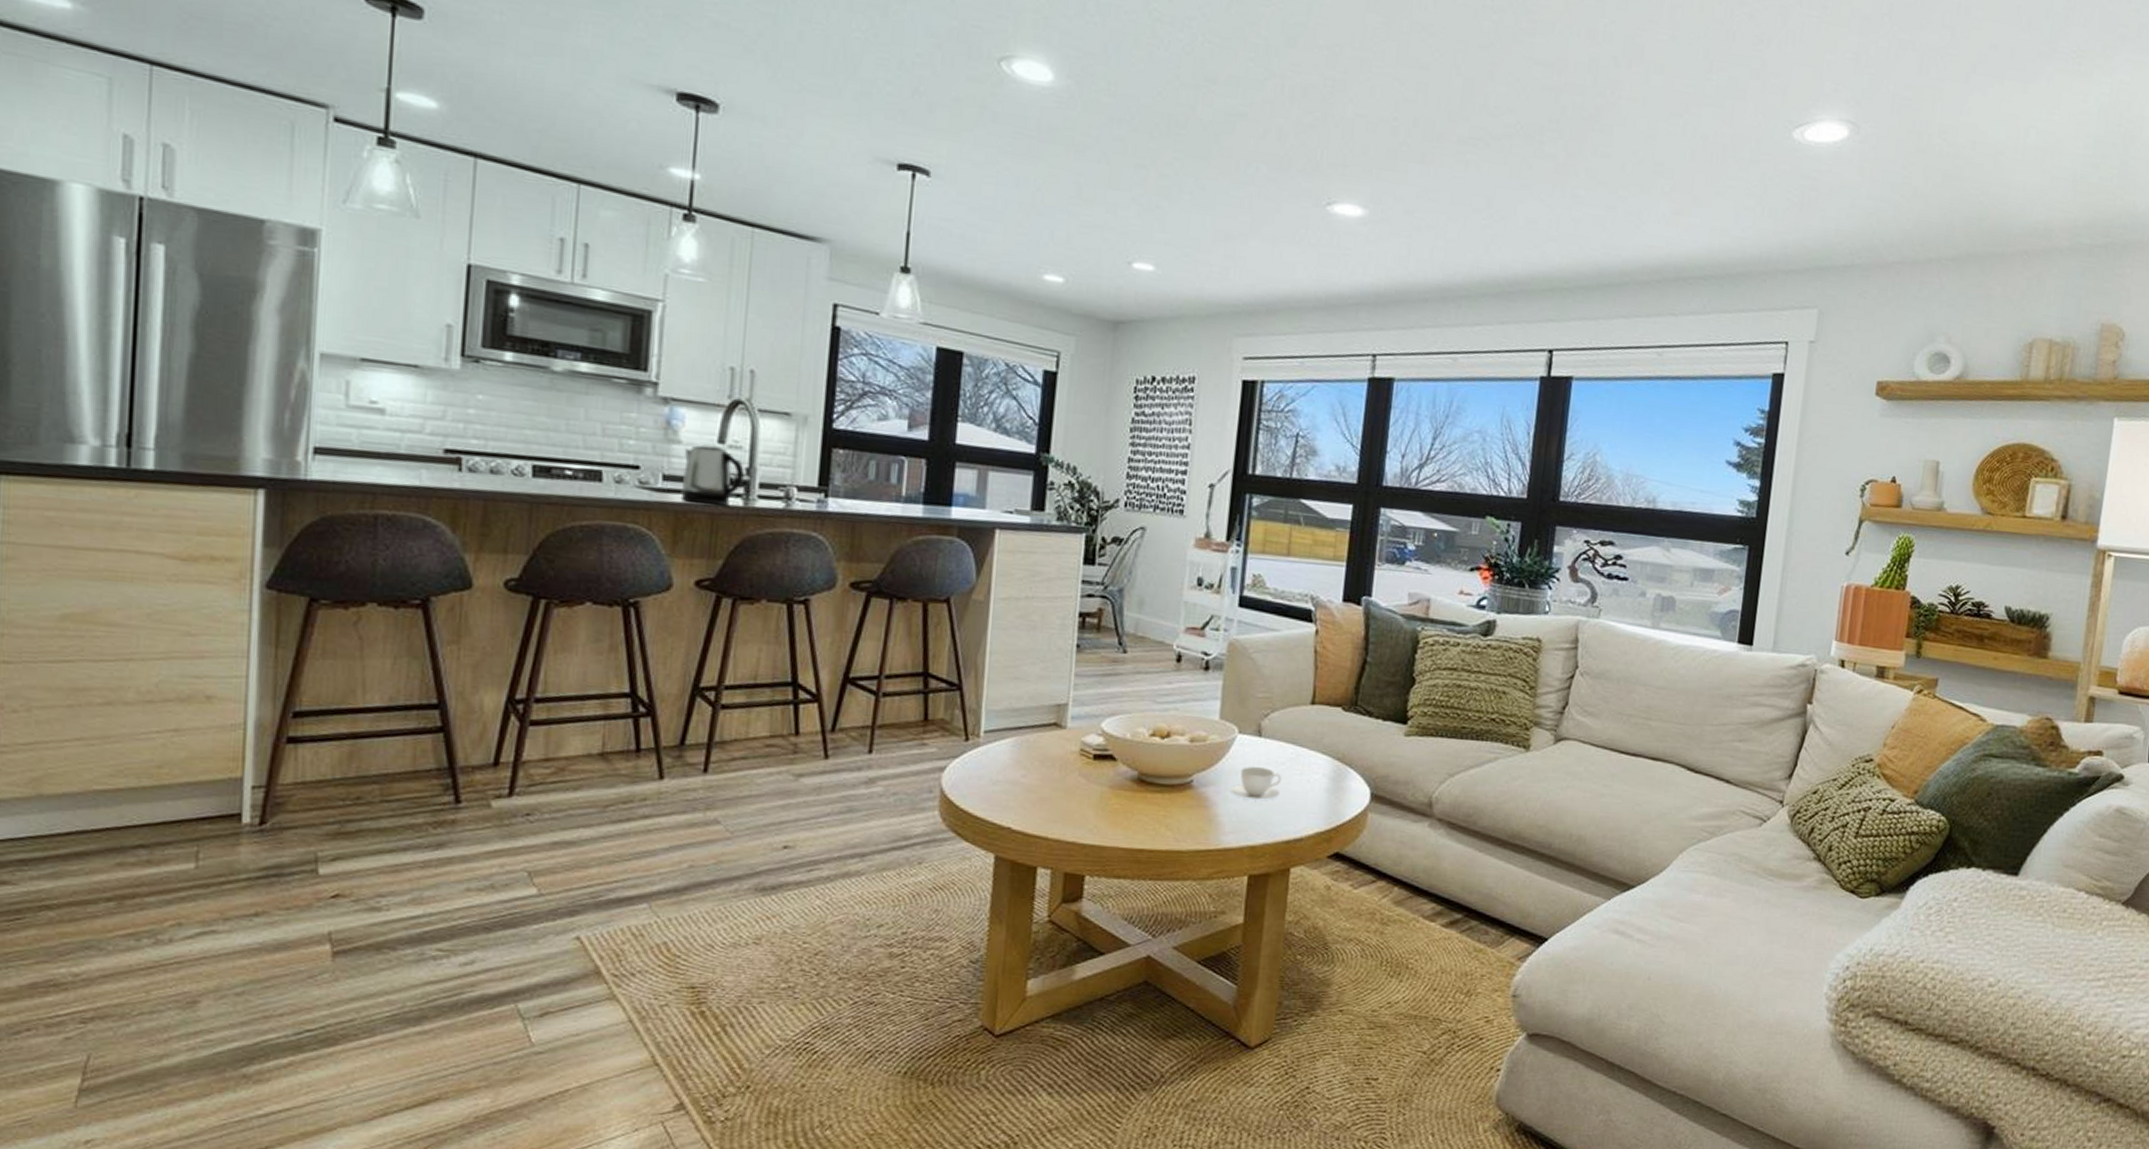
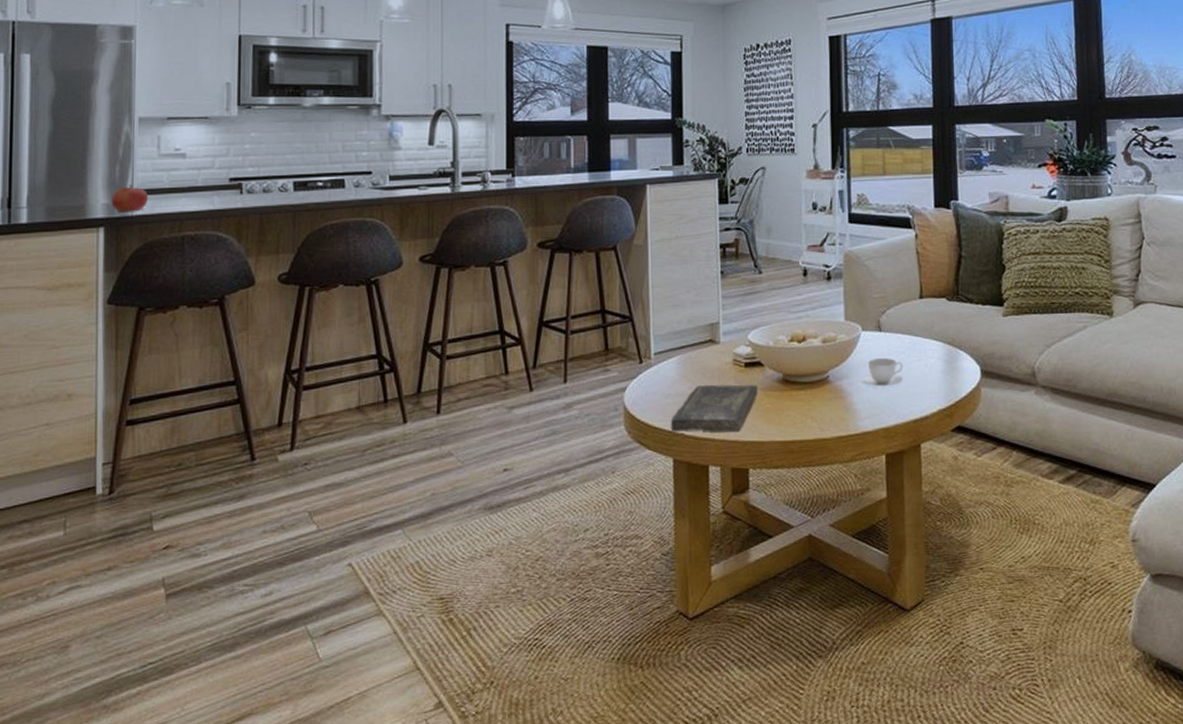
fruit: none [277,439,330,475] -> present [111,185,149,213]
kettle: present [680,444,744,506] -> none [403,147,450,196]
book: none [995,774,1107,831] -> present [670,384,758,432]

